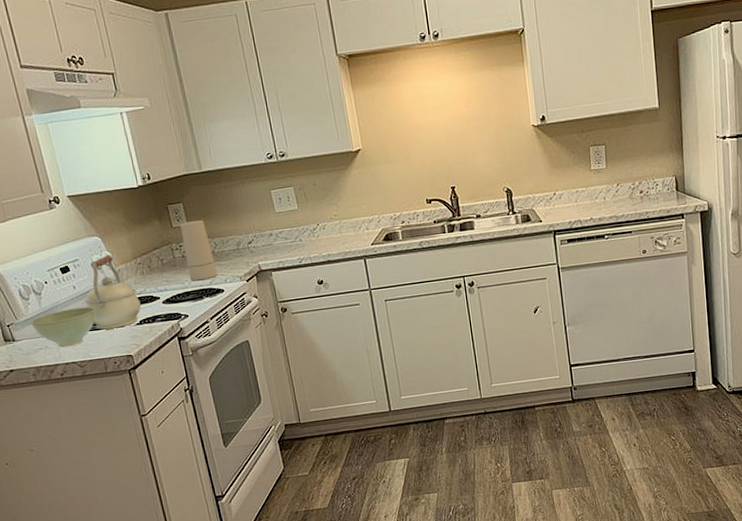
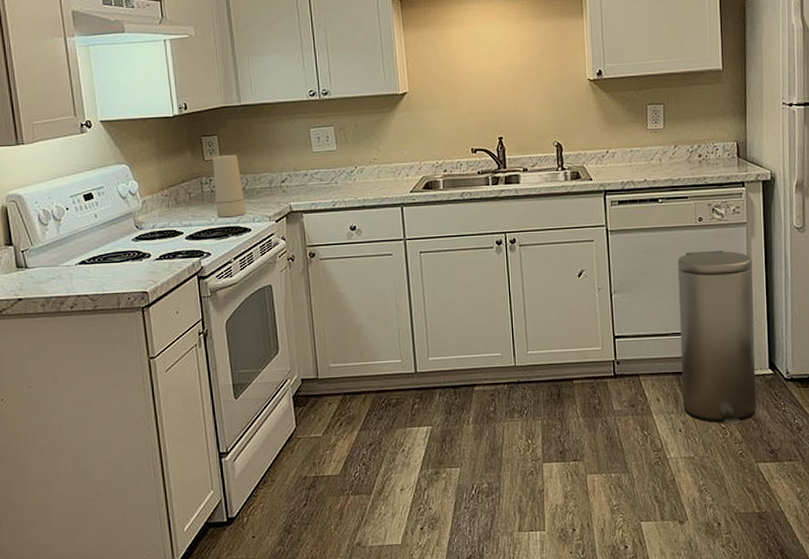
bowl: present [30,306,96,348] -> none [45,237,116,279]
kettle: present [84,255,141,330] -> none [104,184,163,263]
pedal bin: none [624,279,702,437] -> present [677,250,756,425]

